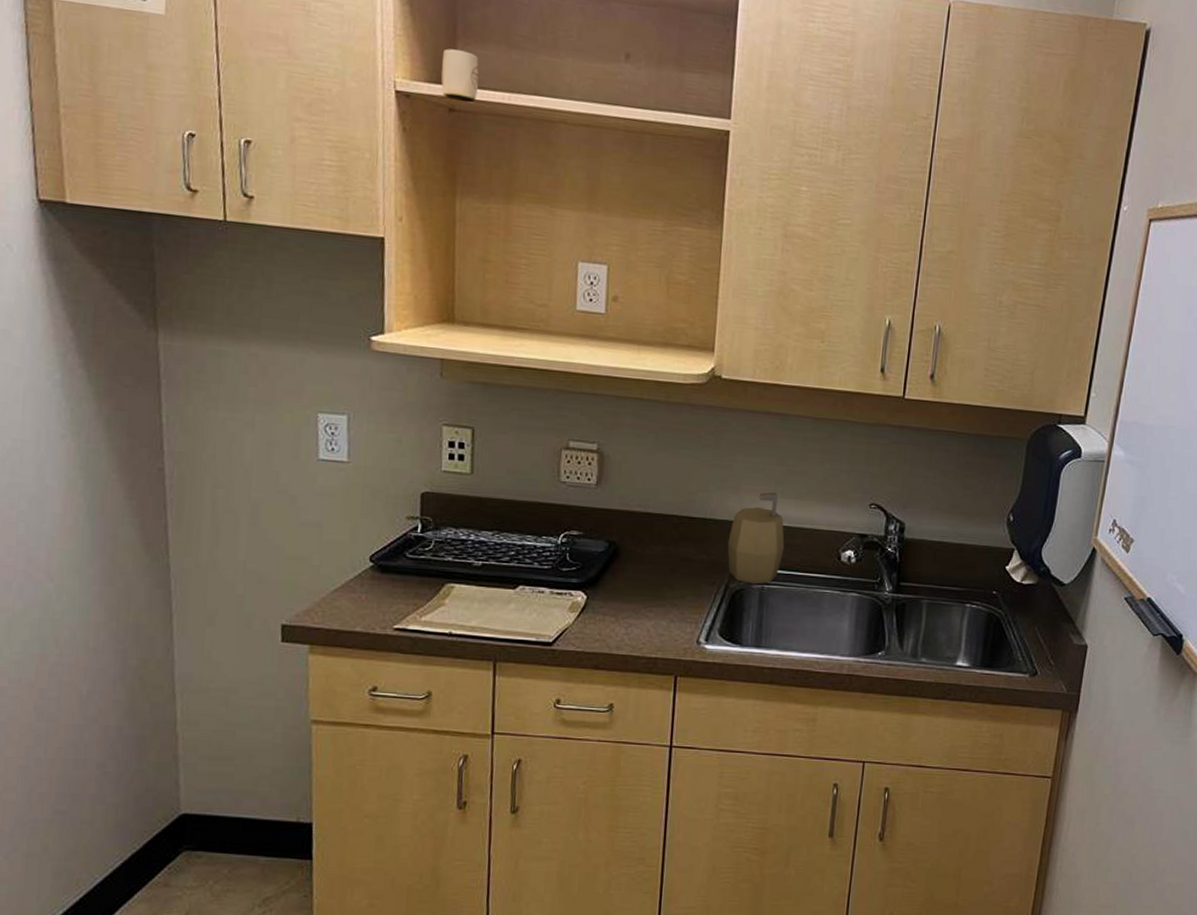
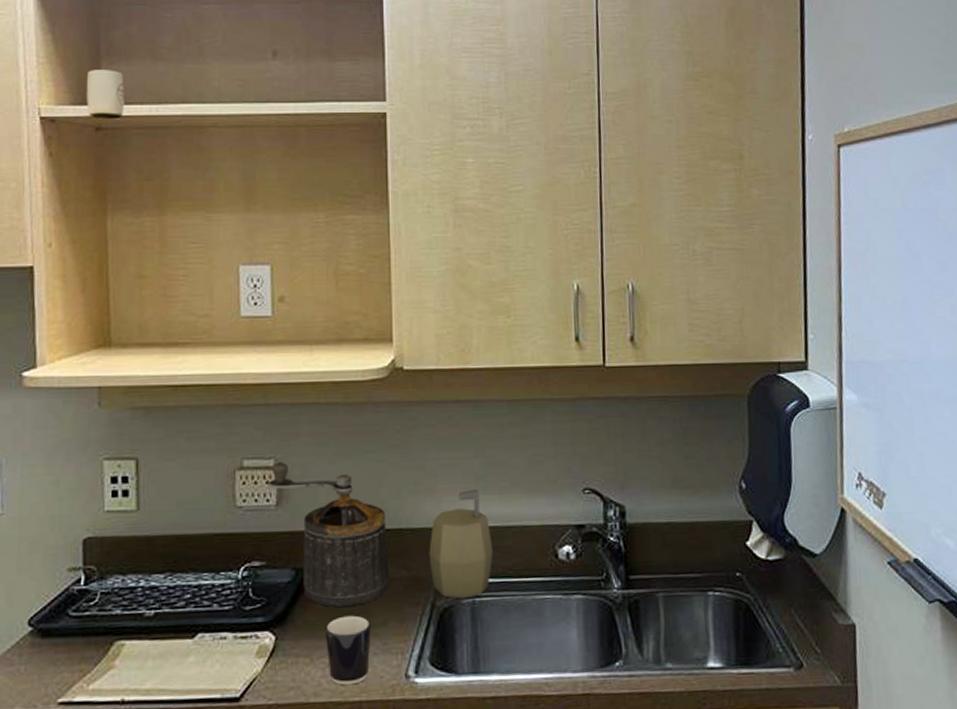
coffee grinder: none [590,447,693,579] -> present [268,462,389,607]
mug: none [630,586,672,644] -> present [324,615,371,686]

